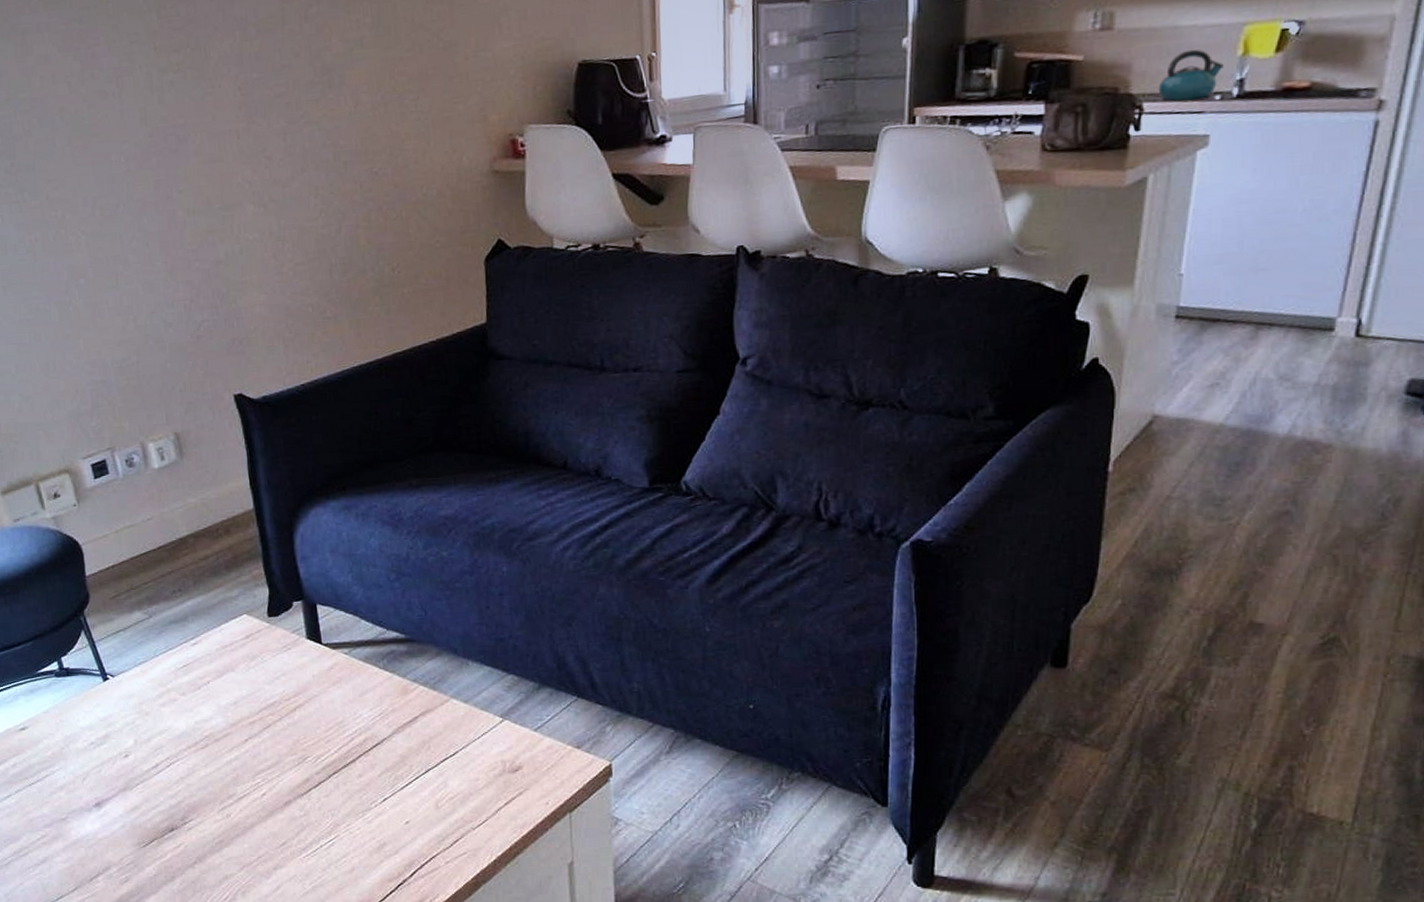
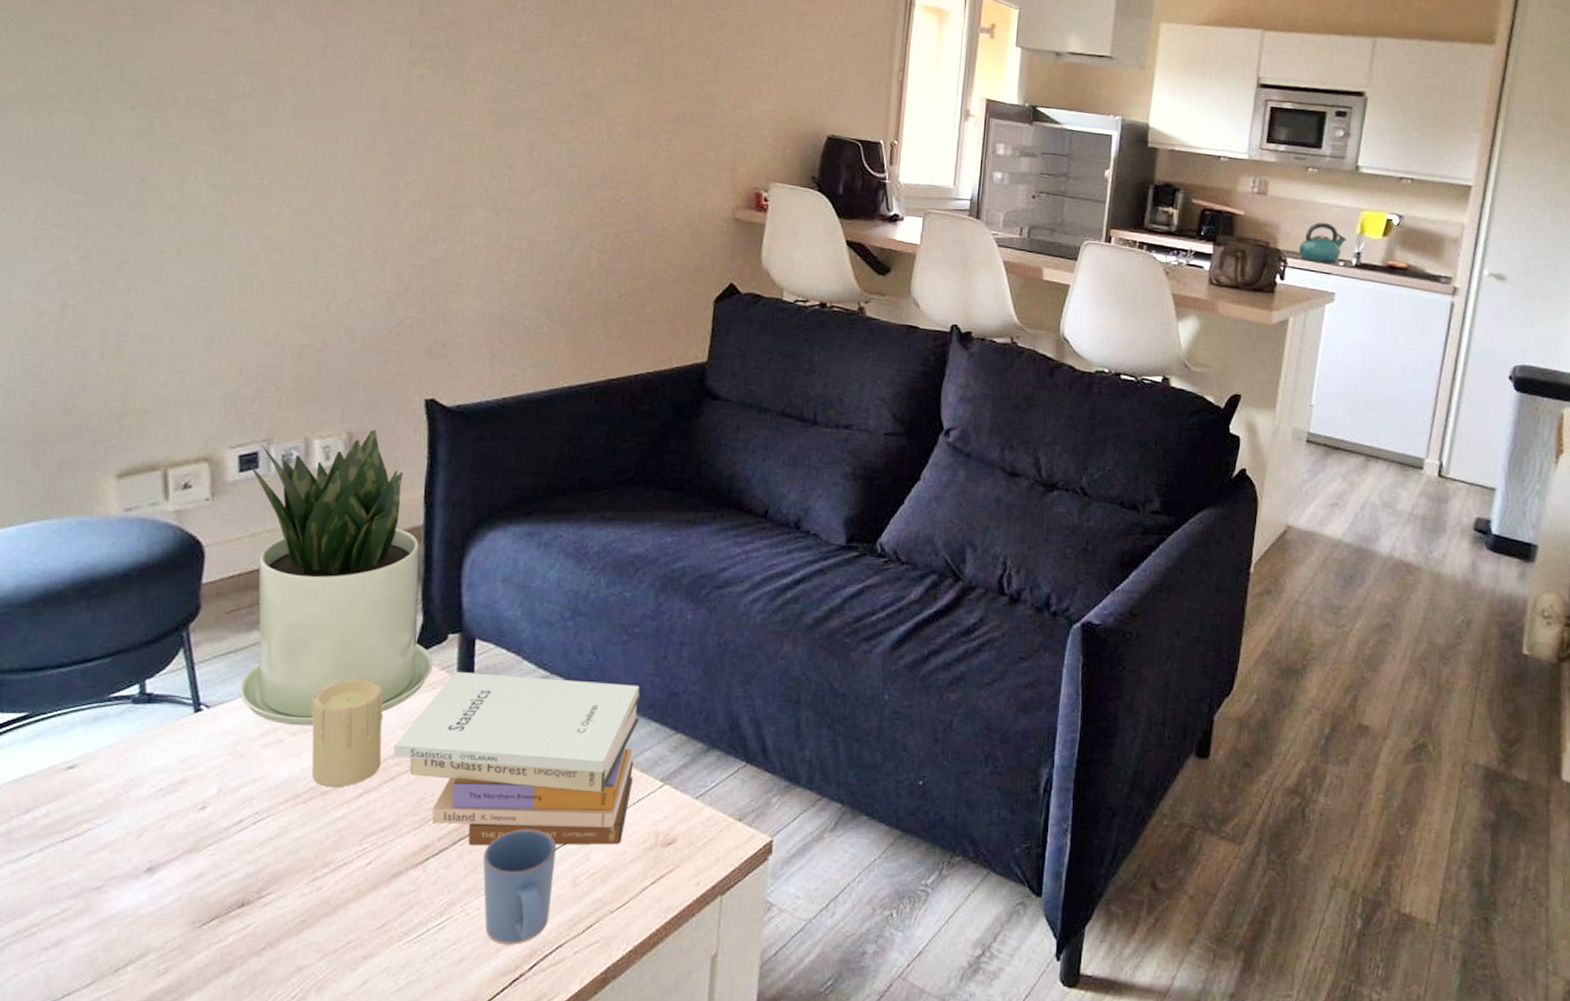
planter: none [102,427,285,687] -> present [238,429,434,726]
candle: none [191,645,258,735] -> present [310,678,384,788]
books: none [265,633,475,778] -> present [393,671,641,846]
mug: none [356,762,420,857] -> present [483,828,557,945]

